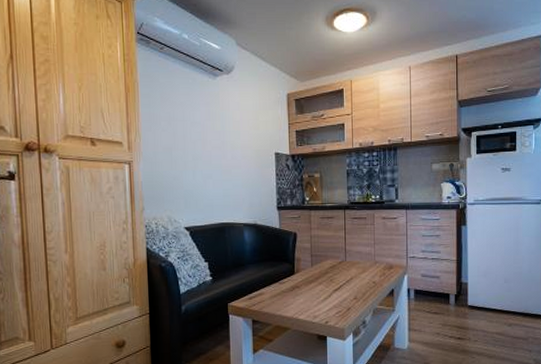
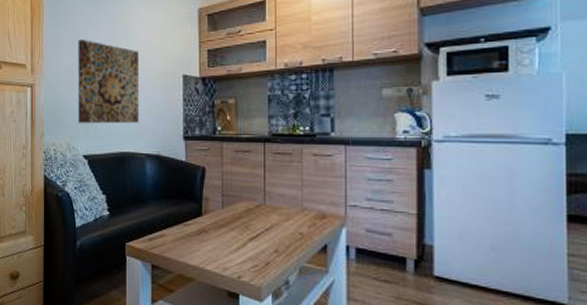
wall art: none [175,118,237,198] -> present [77,38,140,124]

